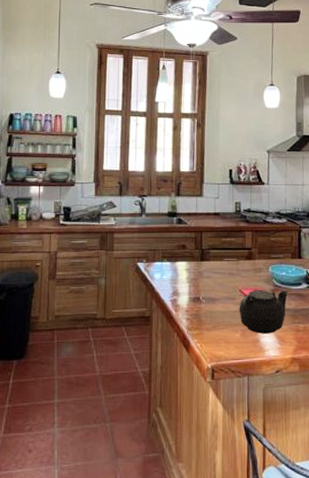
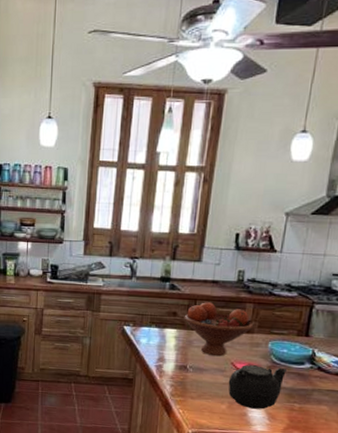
fruit bowl: none [192,233,254,285] -> present [184,302,254,357]

